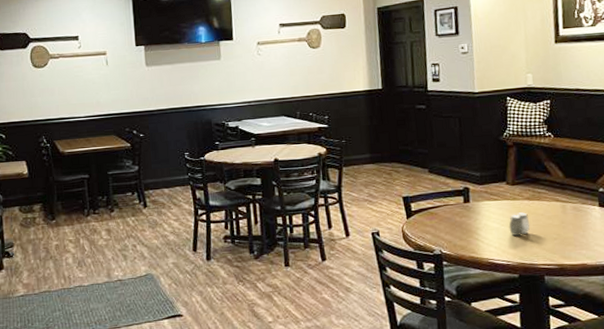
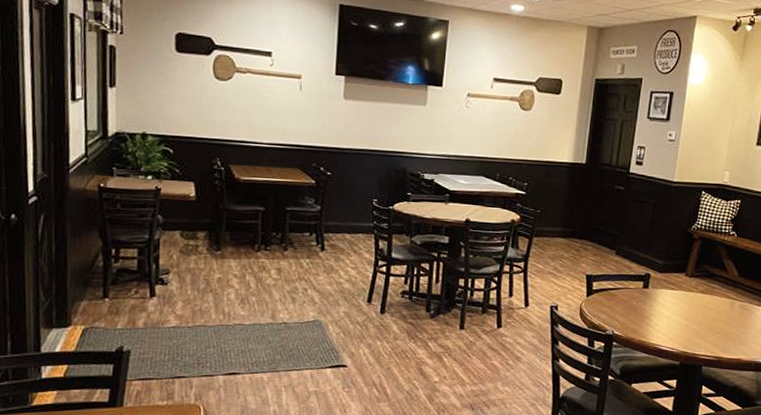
salt and pepper shaker: present [508,212,530,237] -> none [679,304,700,327]

